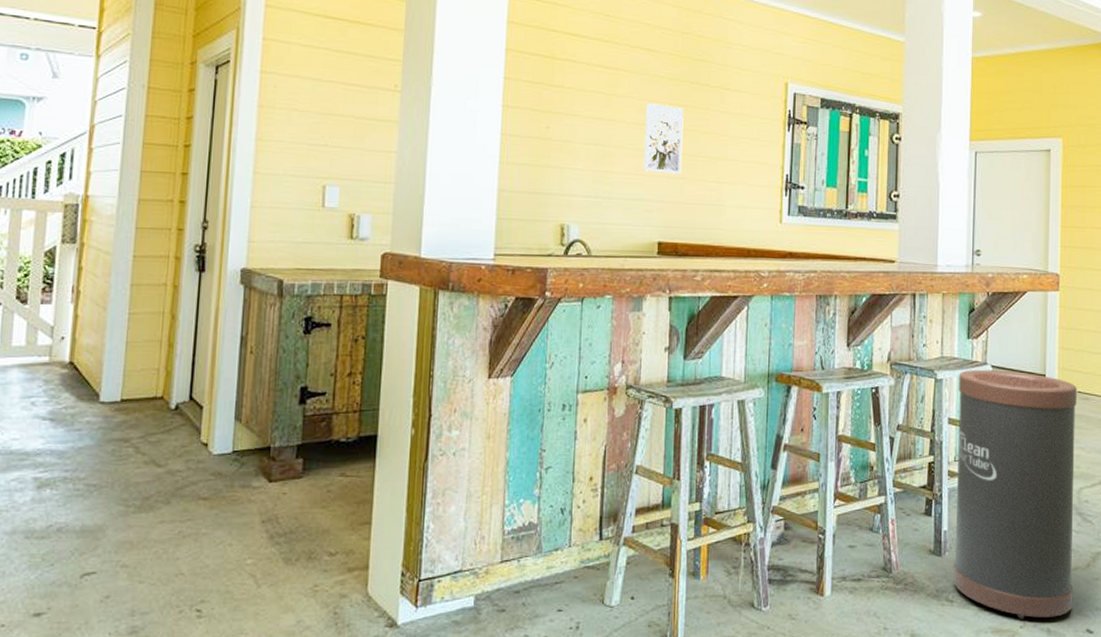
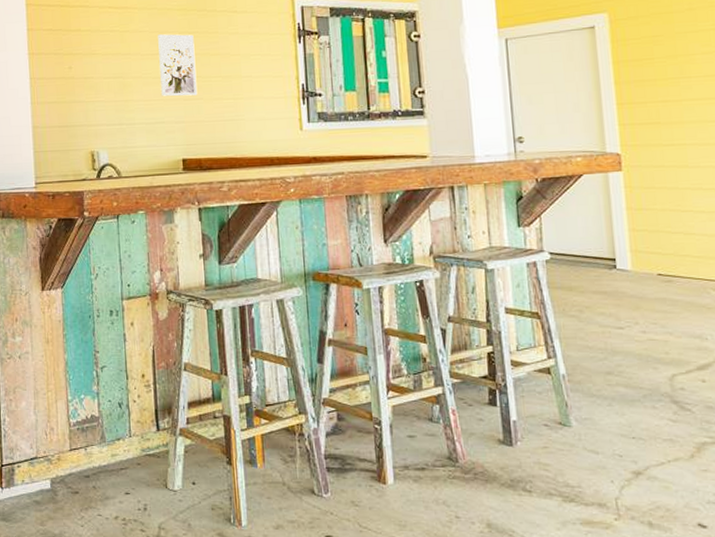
trash can: present [953,369,1077,619] -> none [512,256,677,511]

